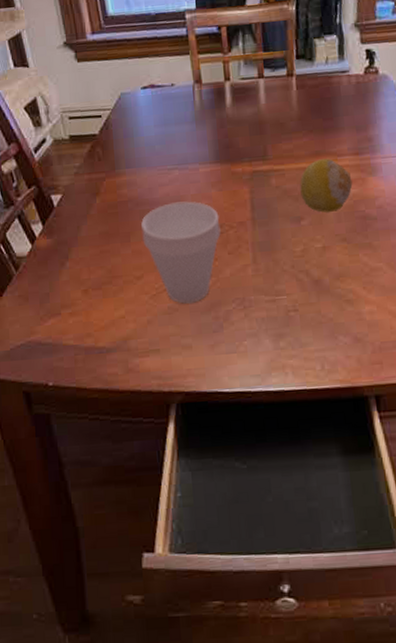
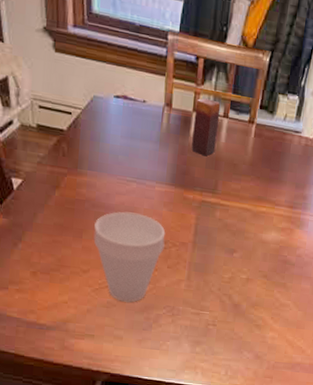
candle: none [226,64,257,124] -> present [191,98,221,157]
fruit: present [299,158,353,213] -> none [238,204,283,252]

